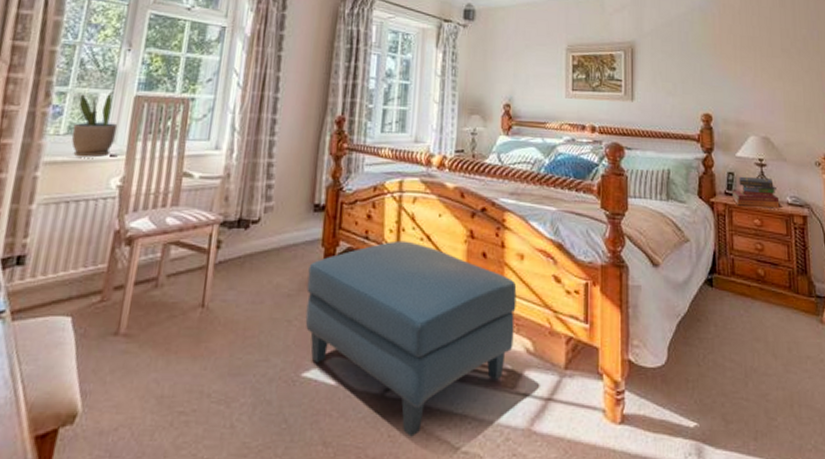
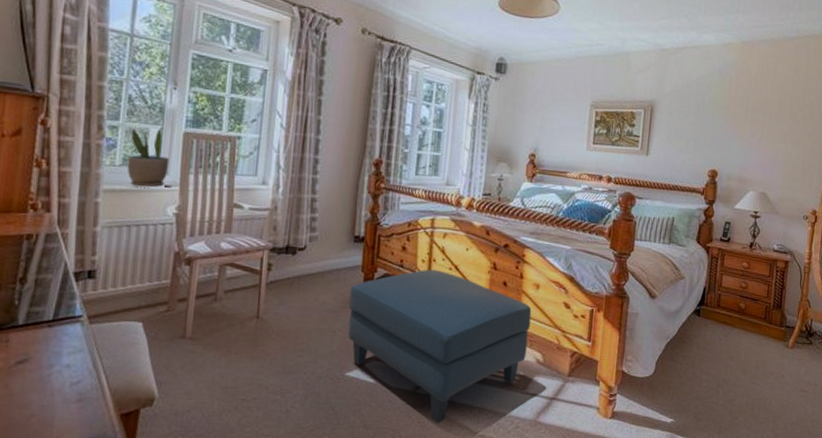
books: present [731,176,780,209] -> none [726,225,767,254]

